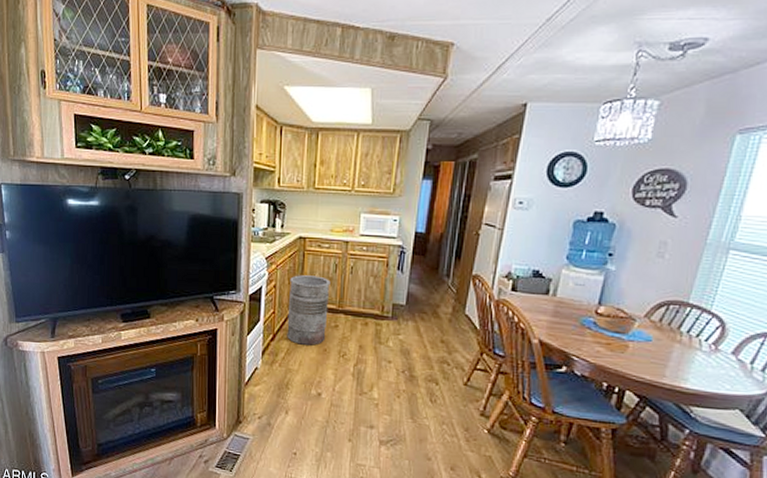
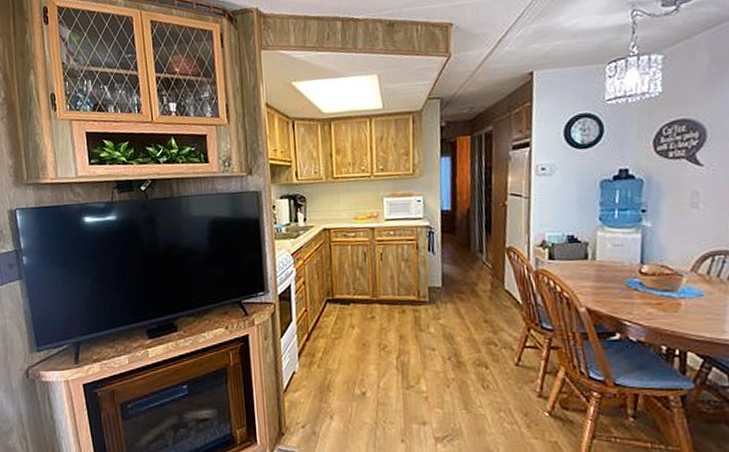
trash can: present [287,275,331,346] -> none [319,266,363,342]

